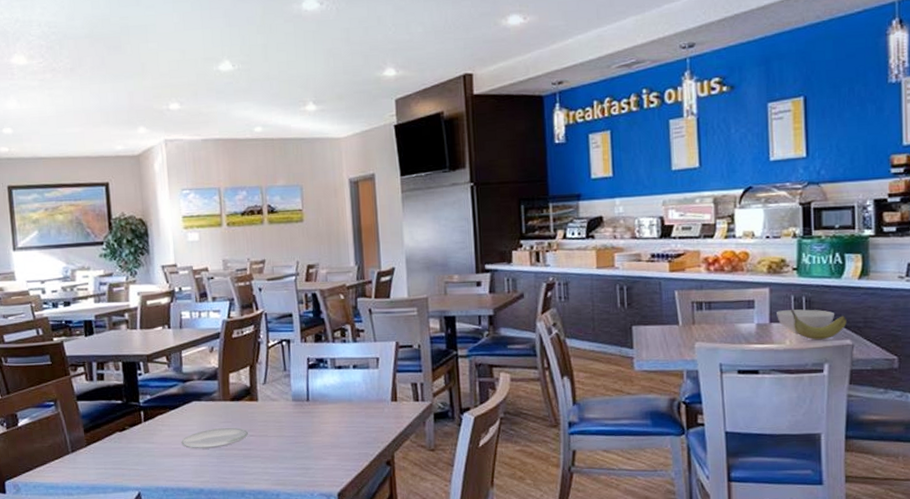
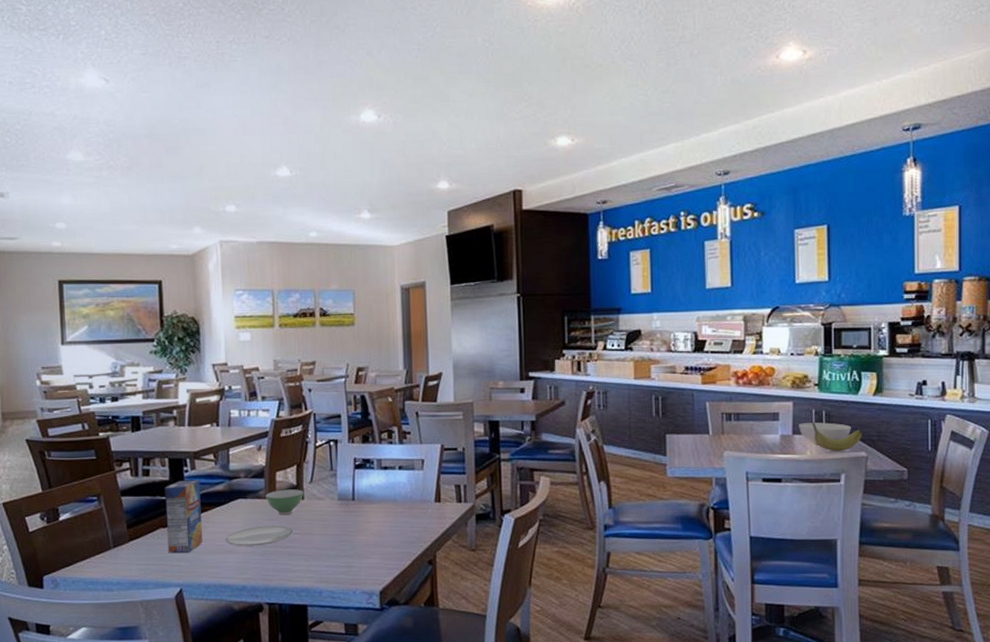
juice box: none [119,383,159,458] -> present [165,480,203,554]
bowl: none [218,390,258,418] -> present [265,489,304,516]

